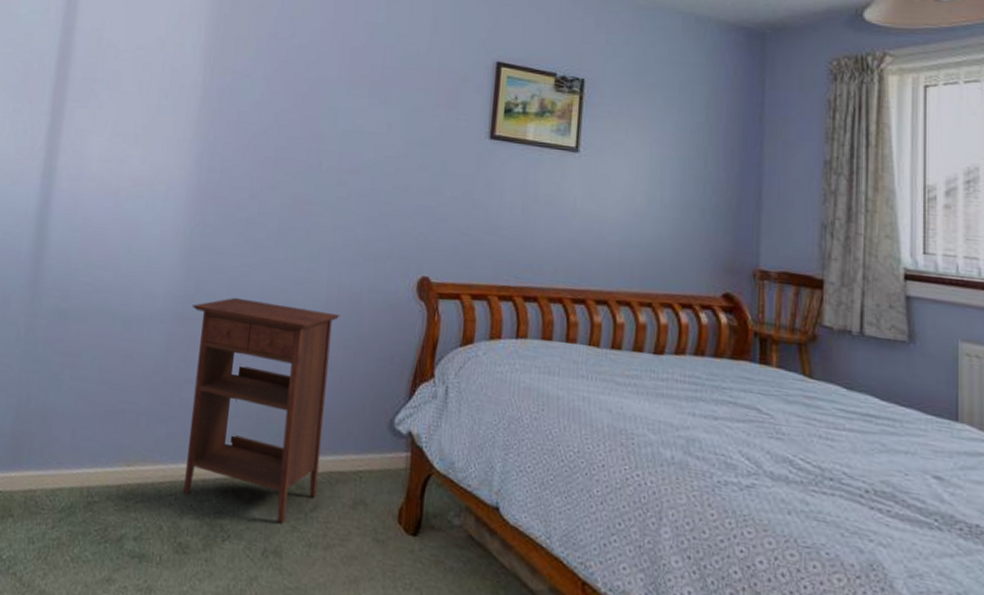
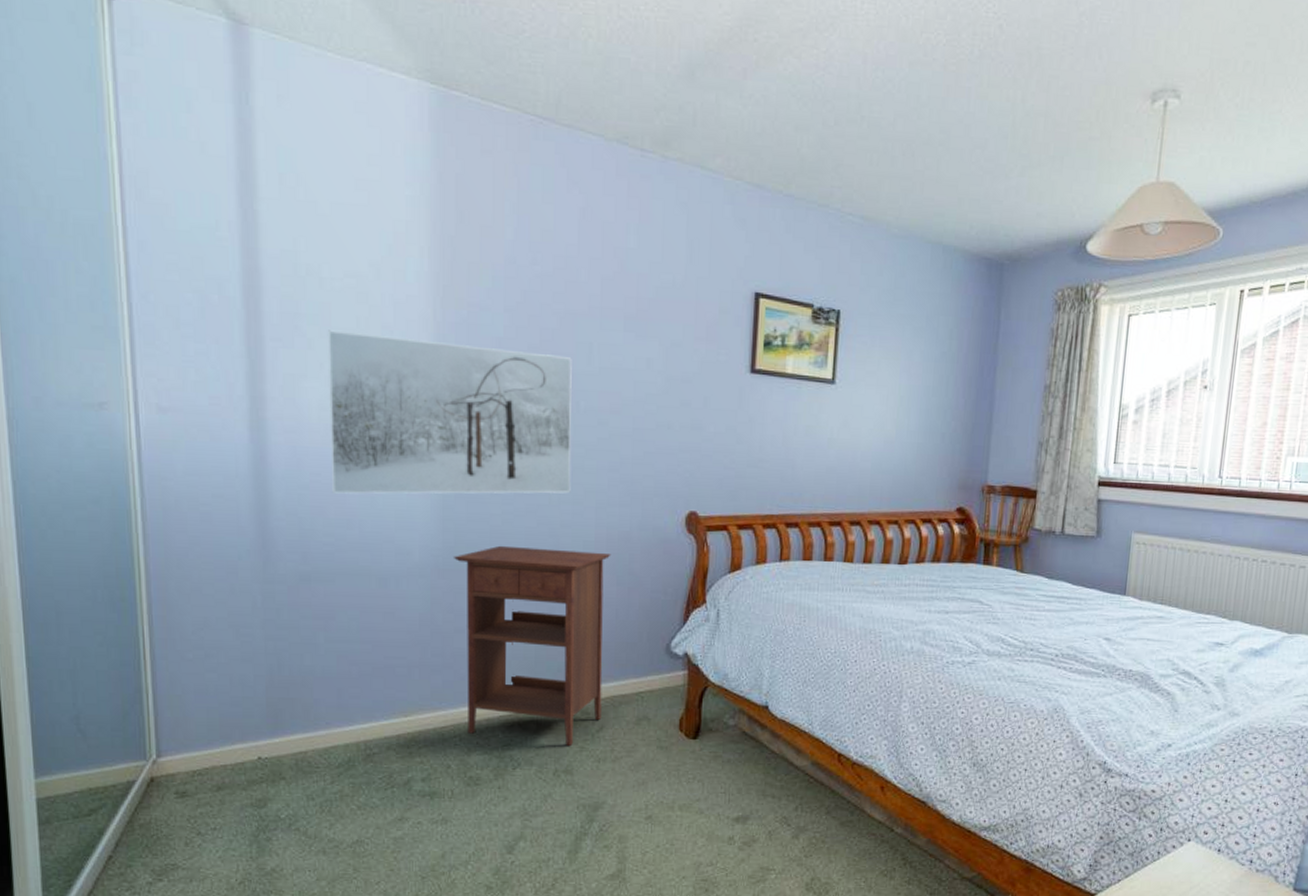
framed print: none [98,93,319,250] -> present [327,330,572,494]

